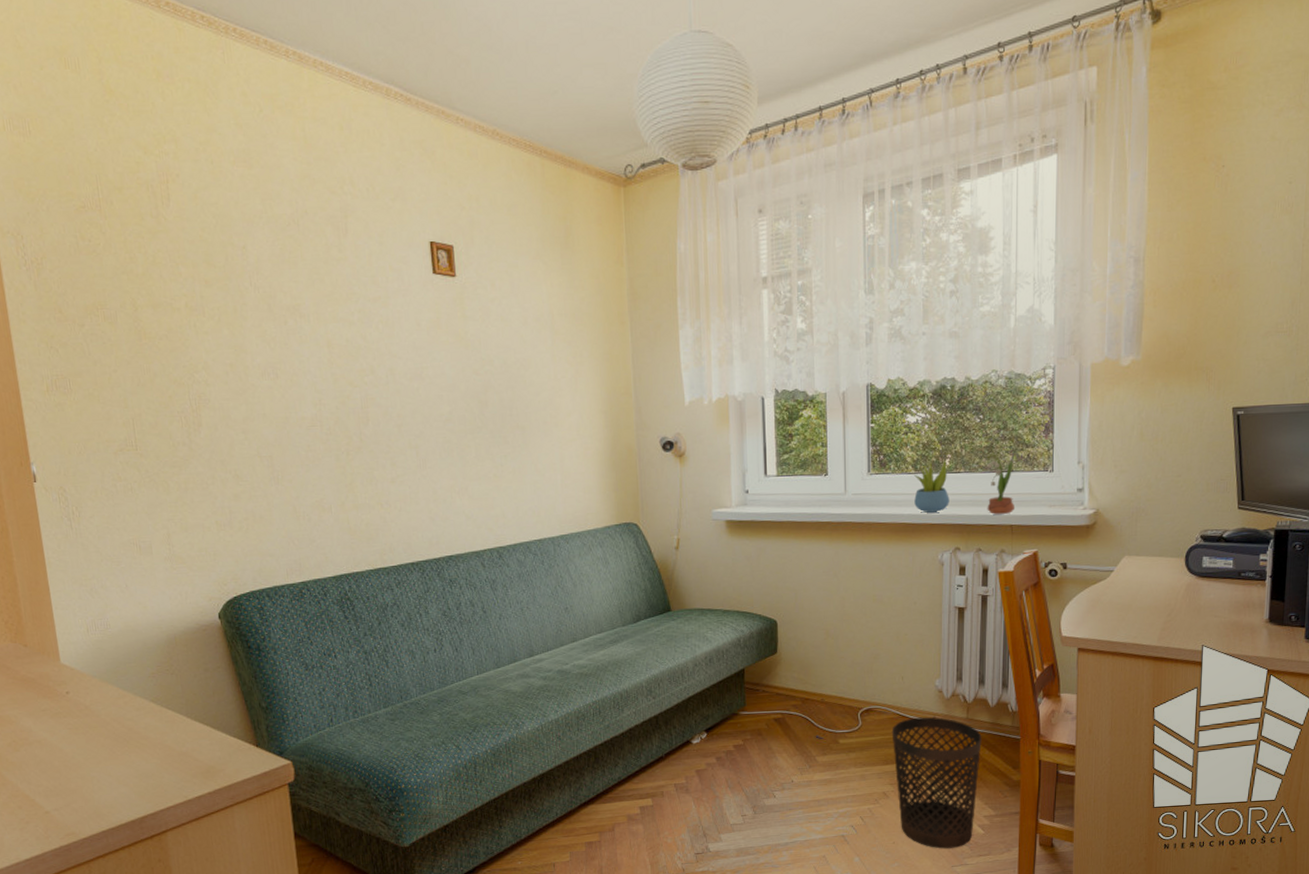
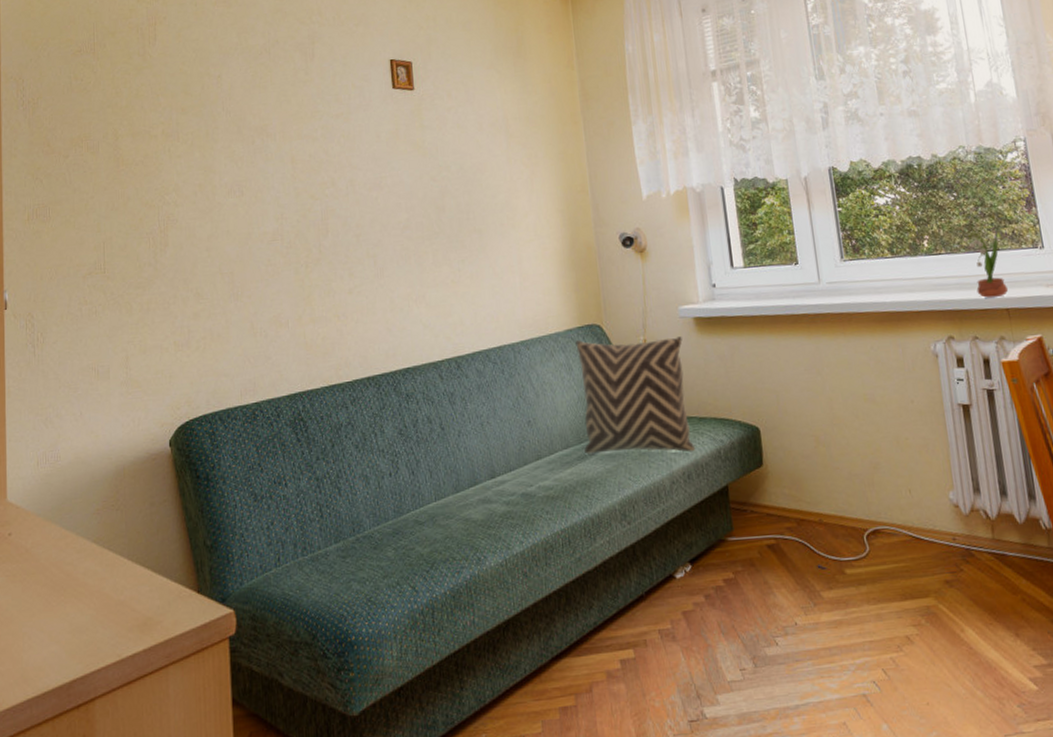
pillow: none [613,537,718,640] -> present [575,336,696,455]
trash bin: present [891,716,982,849] -> none [905,538,1024,711]
succulent plant: present [914,460,949,513] -> none [891,241,935,300]

